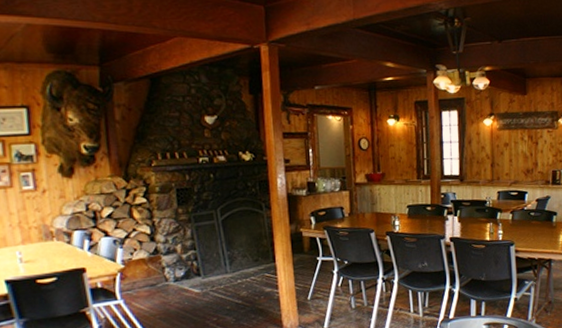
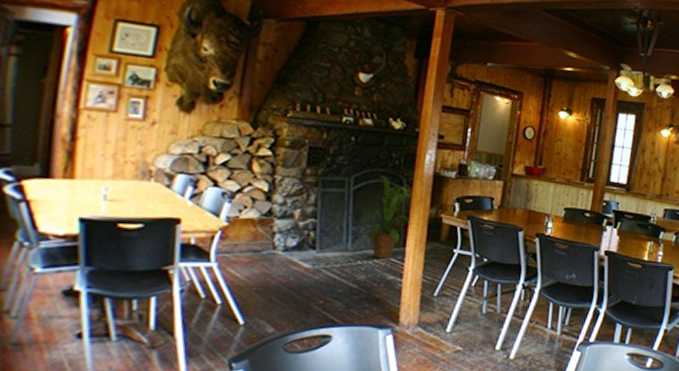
house plant: none [233,203,277,276] -> present [360,175,413,259]

